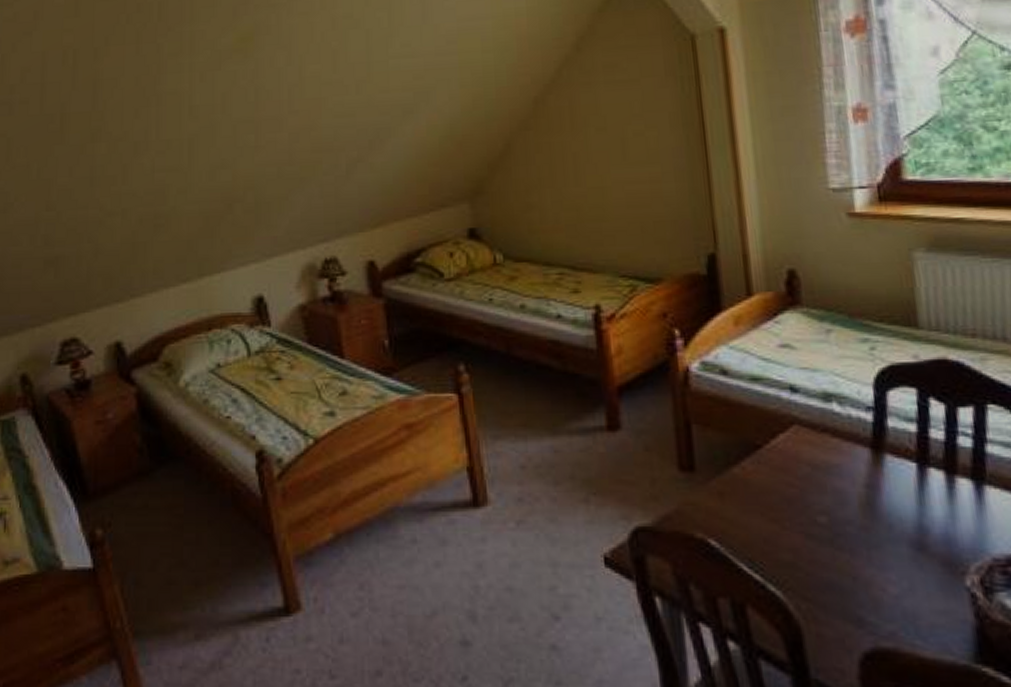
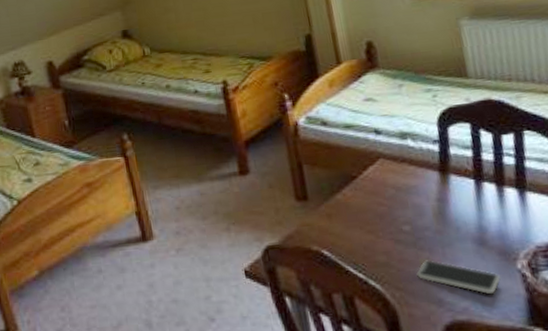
smartphone: none [831,564,942,616] -> present [416,260,501,294]

